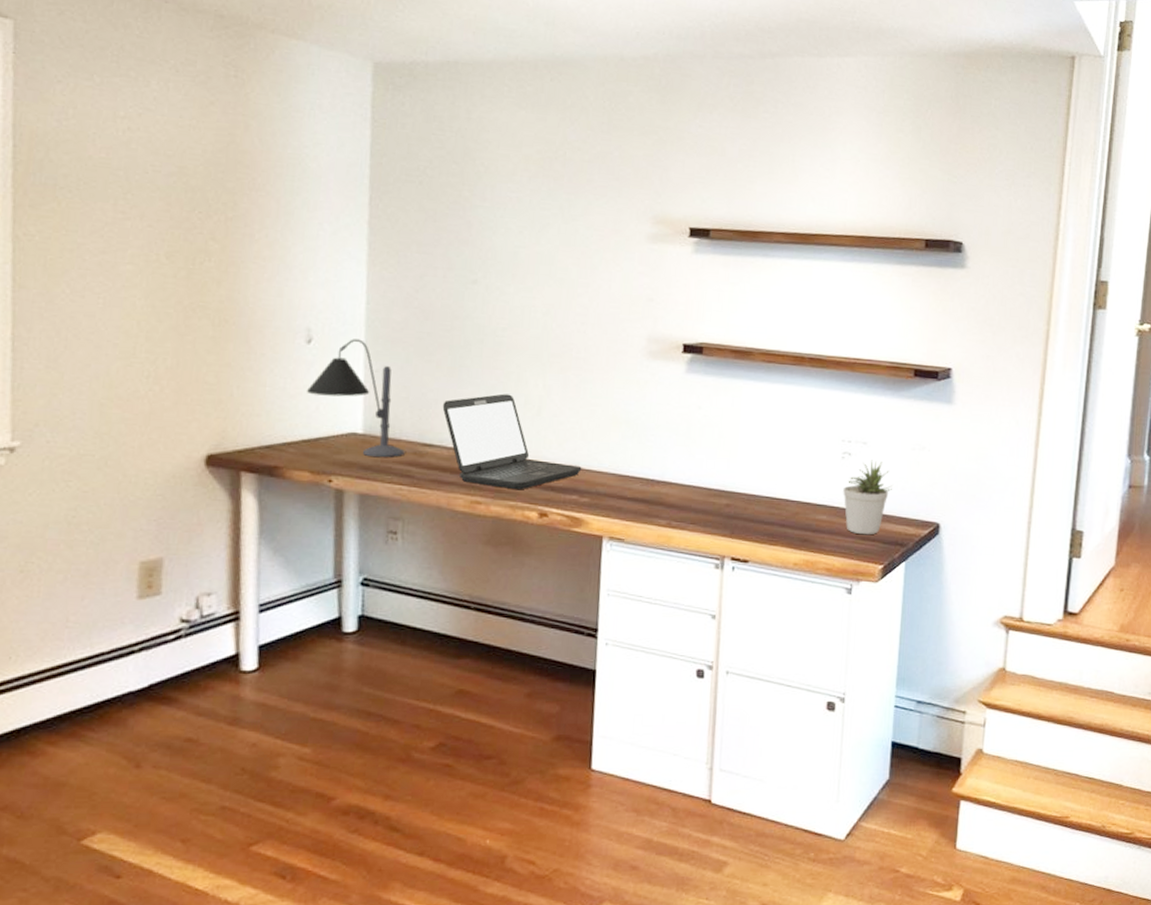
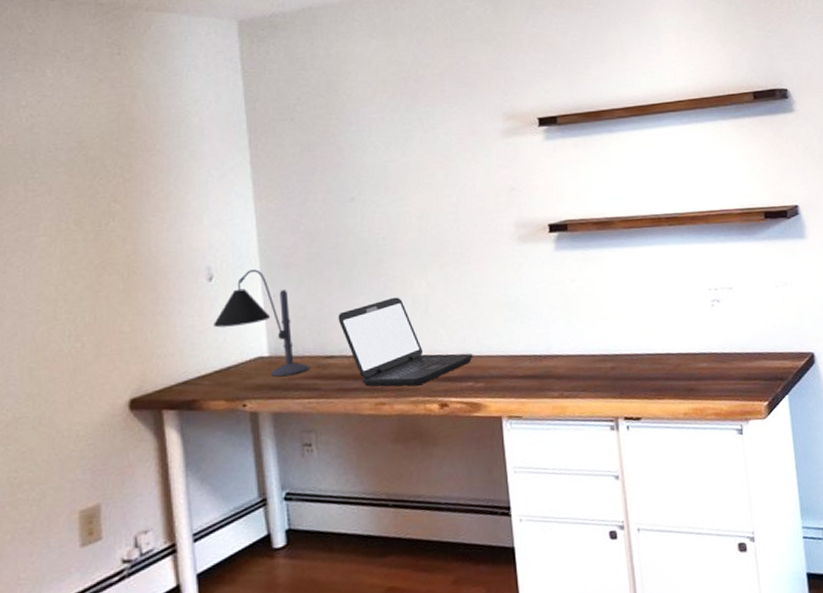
potted plant: present [843,460,892,535] -> none [718,303,763,376]

